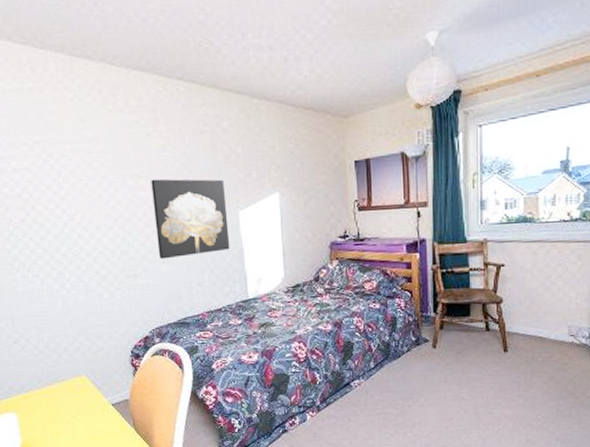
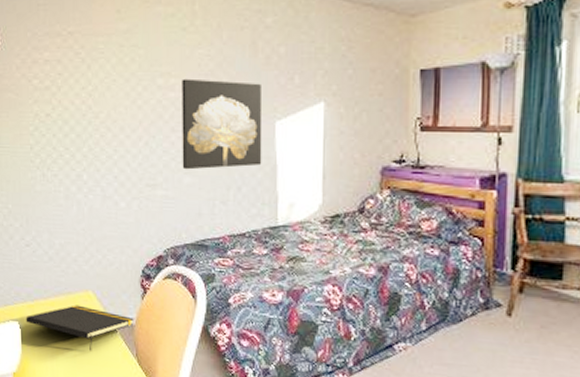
notepad: none [22,389,129,428] -> present [26,305,134,351]

